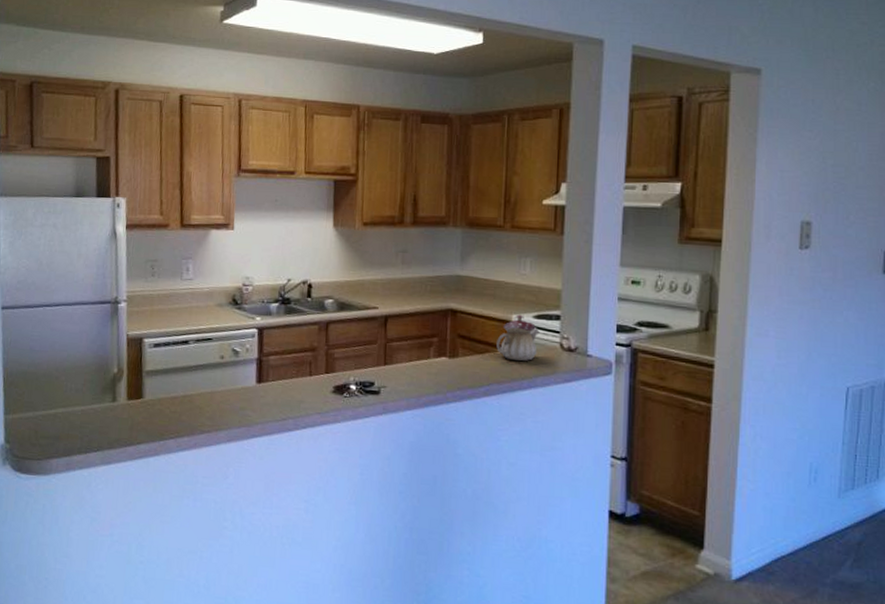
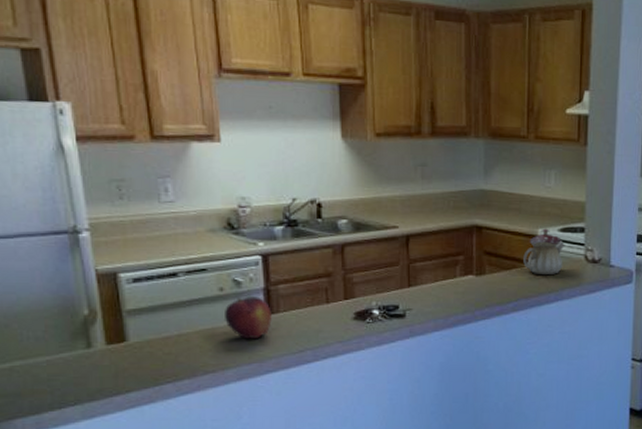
fruit: none [222,365,262,404] -> present [225,296,272,338]

